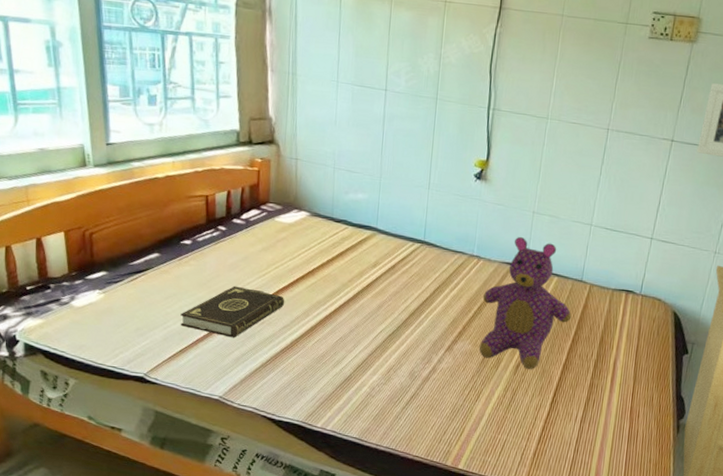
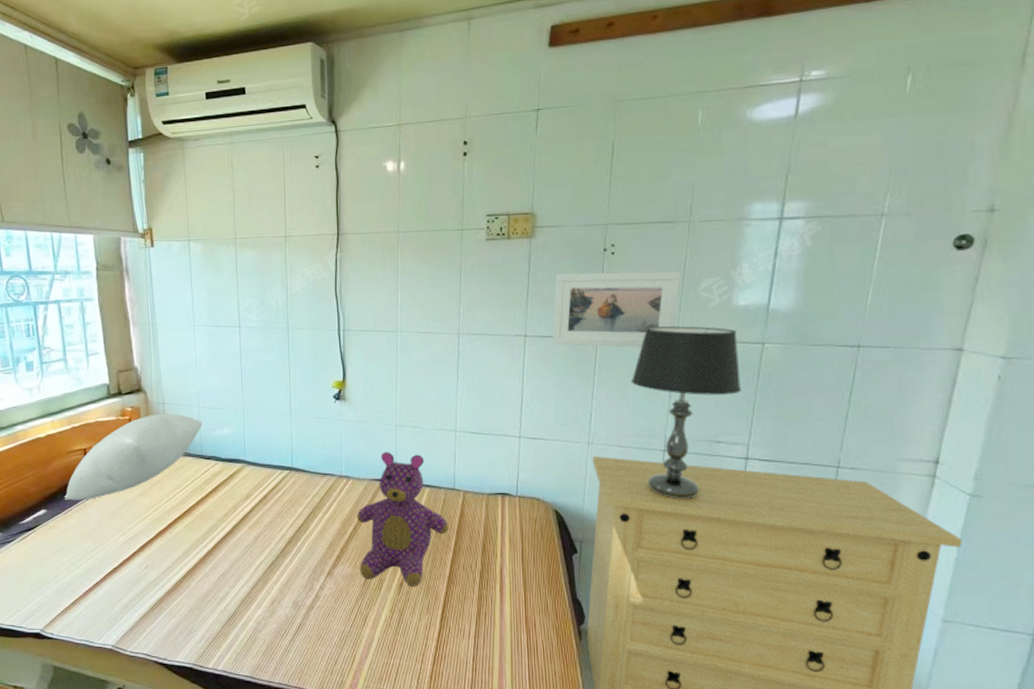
book: present [180,285,285,338] -> none [69,533,166,585]
pillow: none [181,169,336,248] -> present [65,413,202,501]

